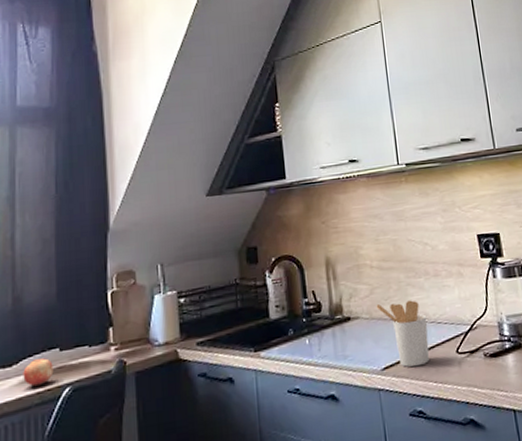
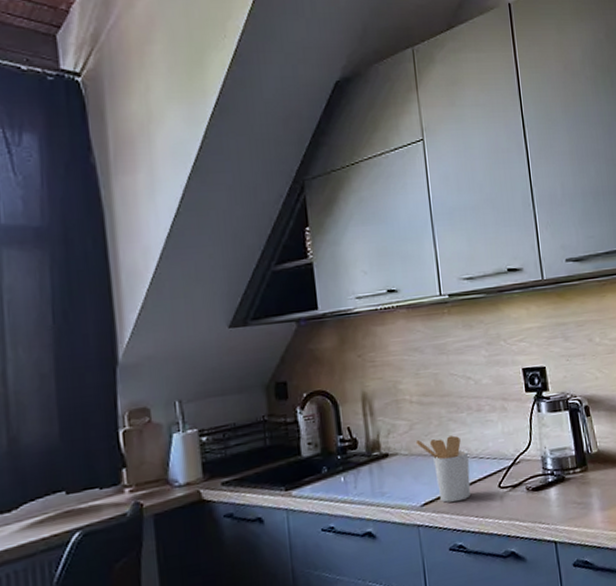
fruit: present [23,358,54,387] -> none [24,502,60,533]

